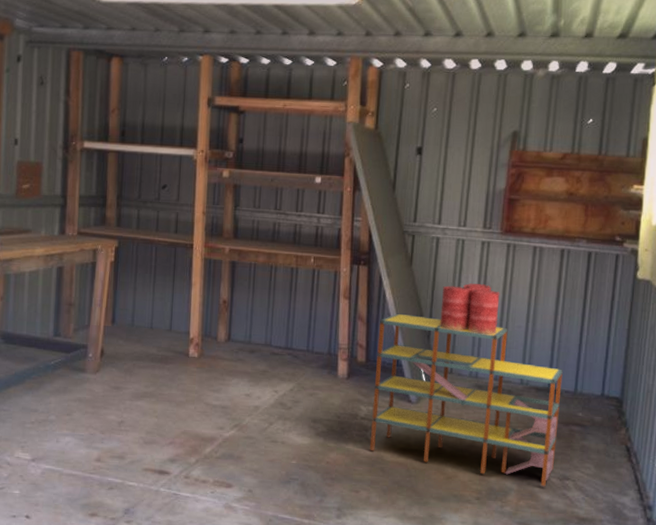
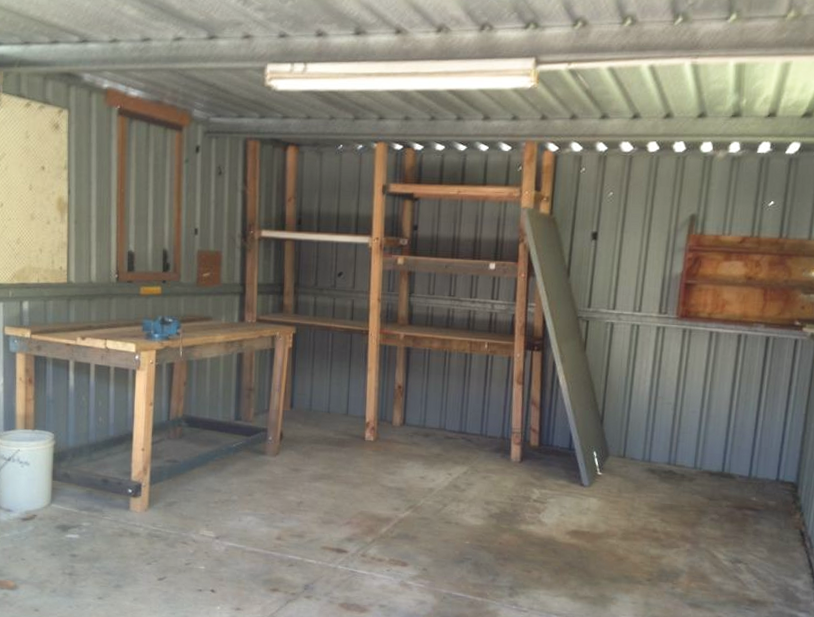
storage shelf: present [369,313,563,487] -> none [541,398,737,570]
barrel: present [440,283,500,335] -> none [613,369,675,419]

